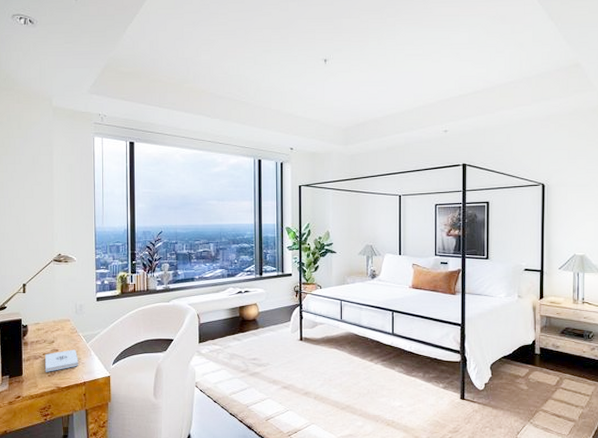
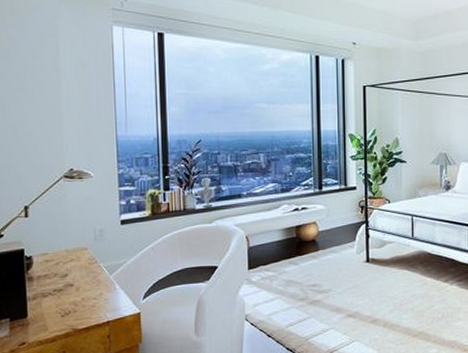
notepad: present [45,349,79,372] -> none [57,283,100,312]

